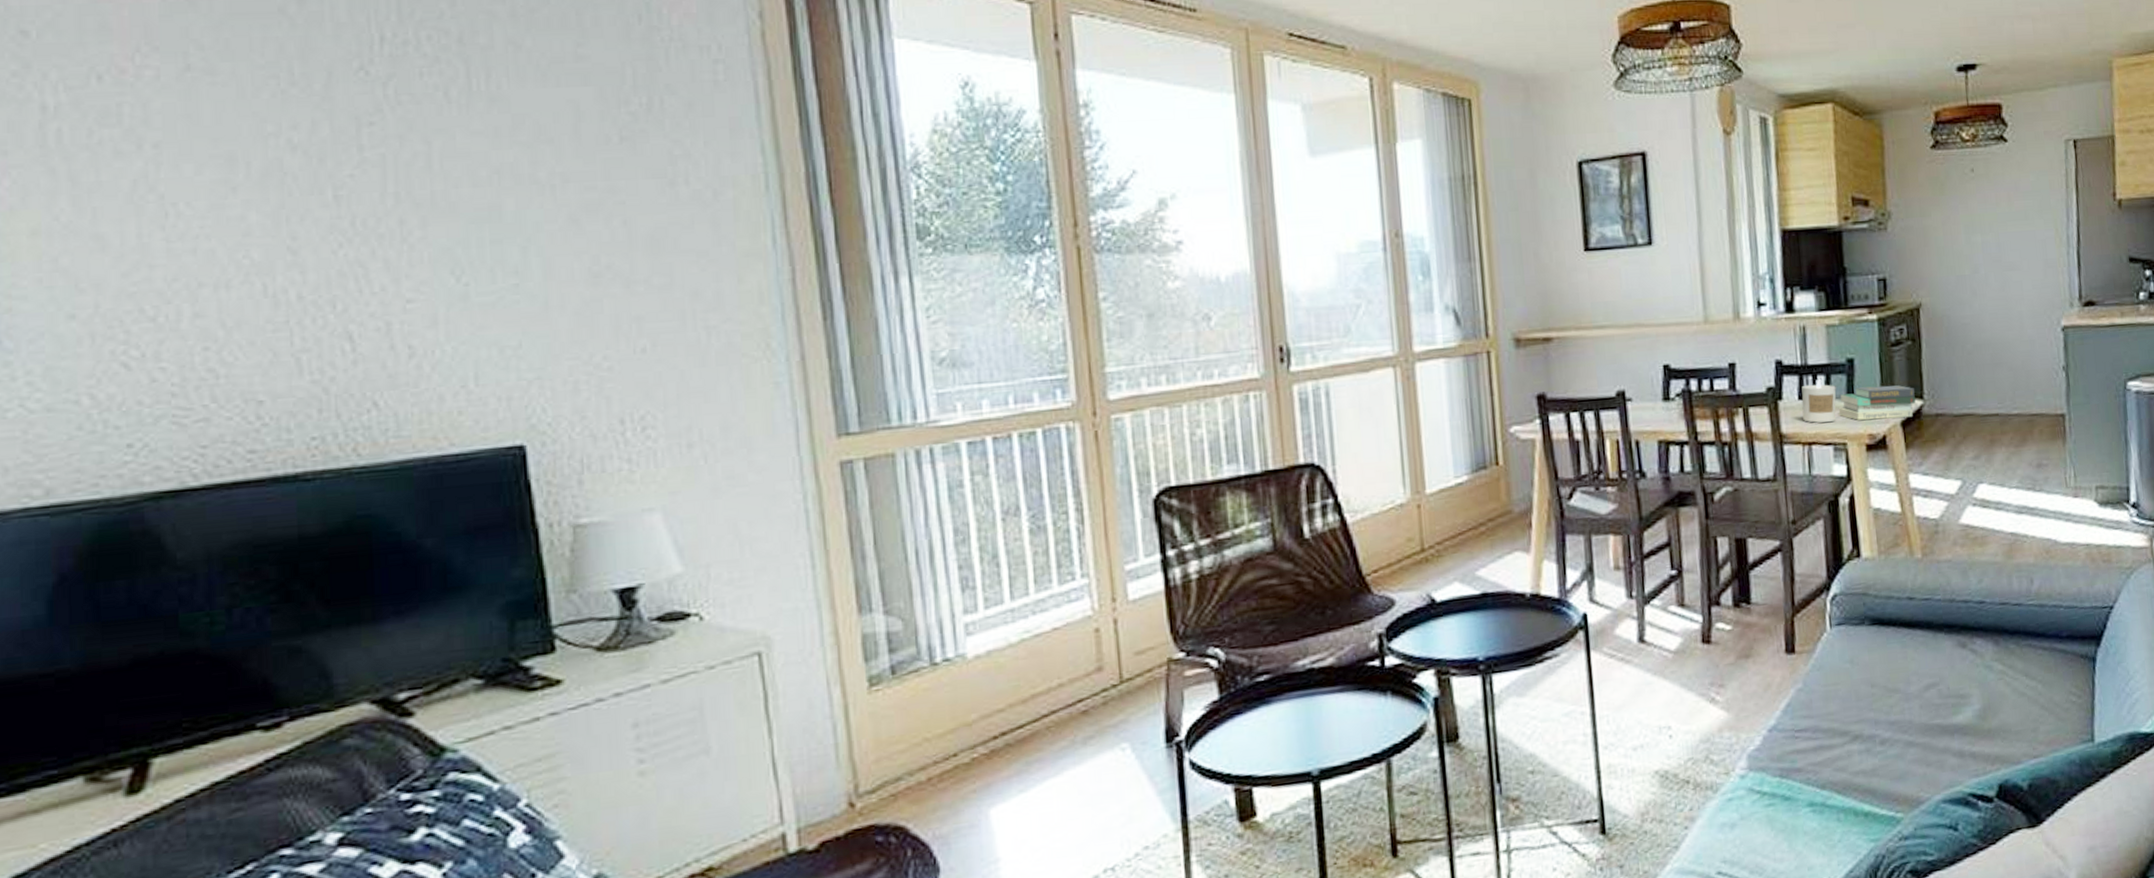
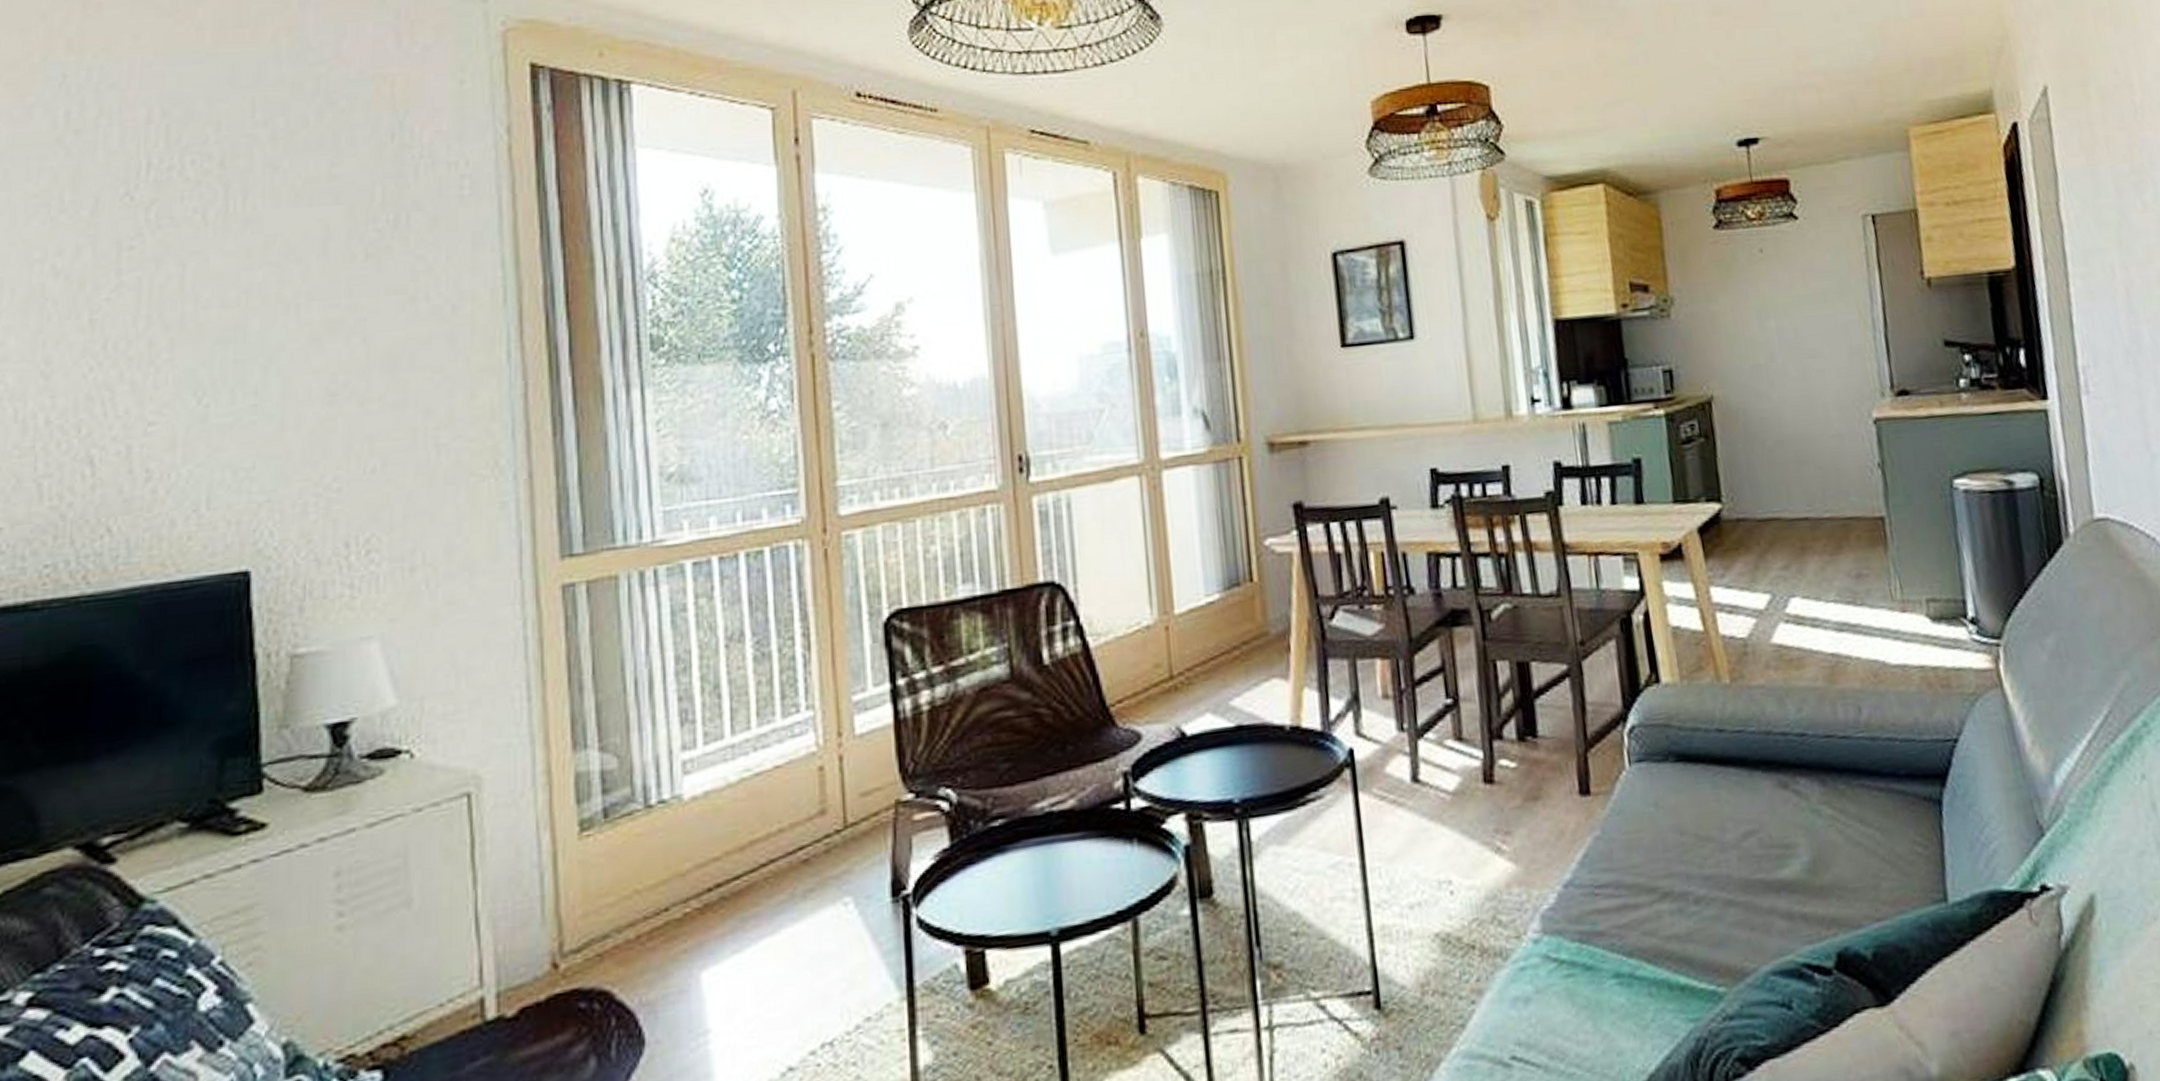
candle: present [1801,379,1837,424] -> none [1584,482,1624,531]
books: present [1838,385,1916,421] -> none [1626,487,1713,527]

